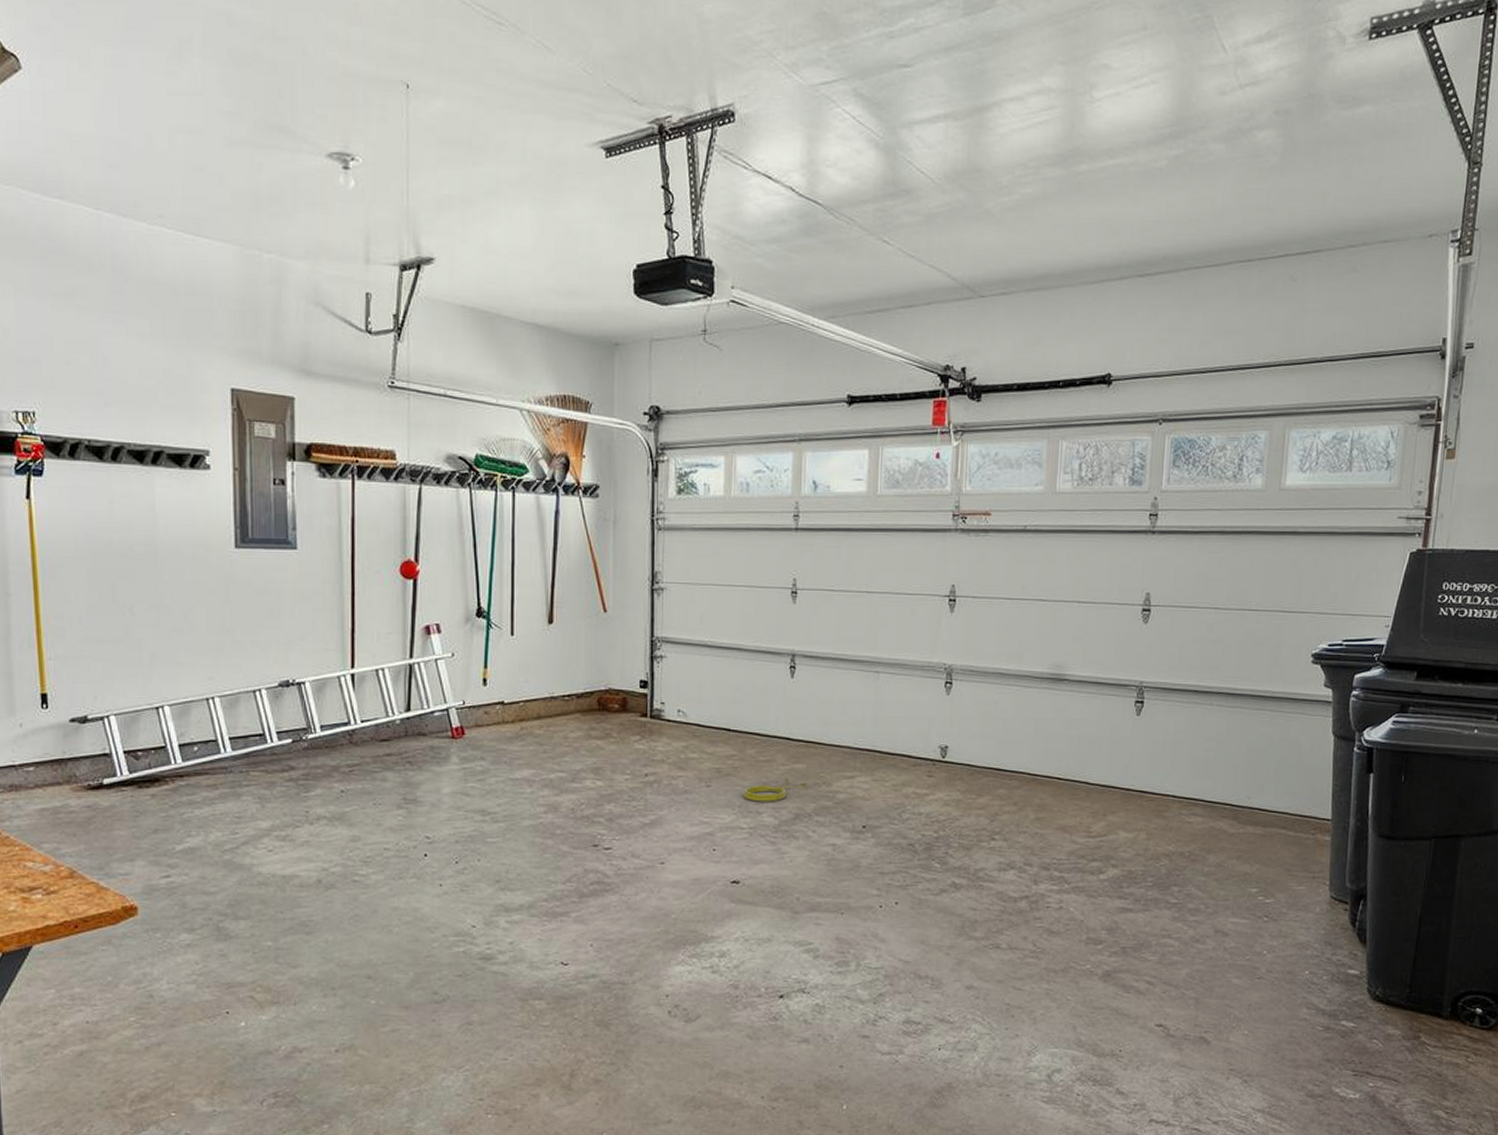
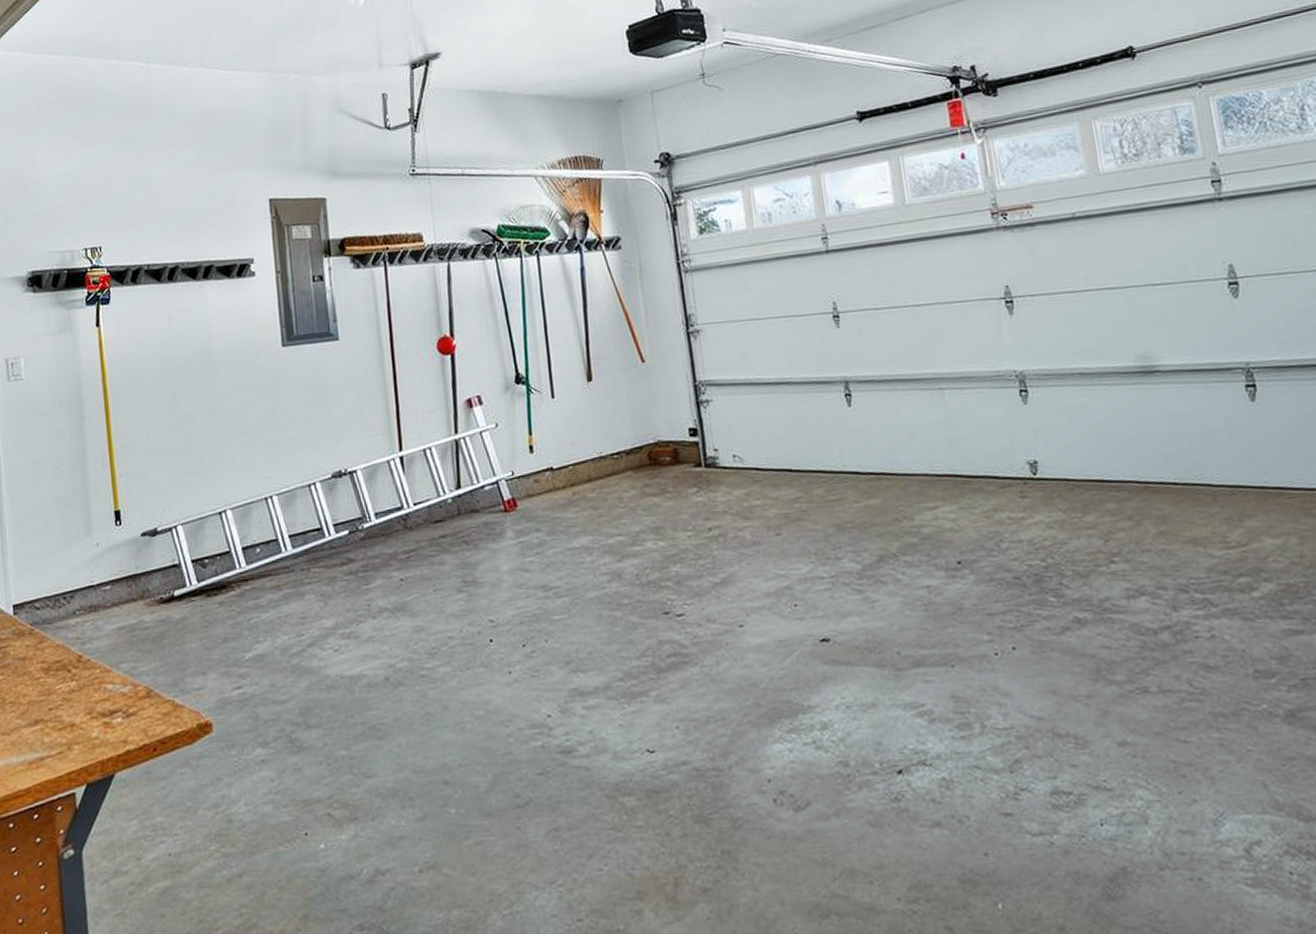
garden hose: present [743,778,807,802] -> none [817,516,886,547]

